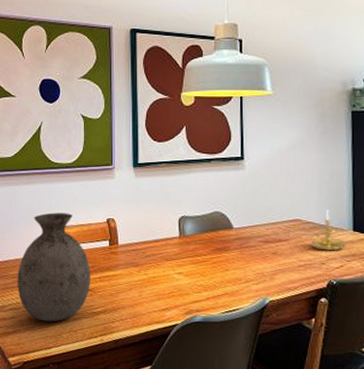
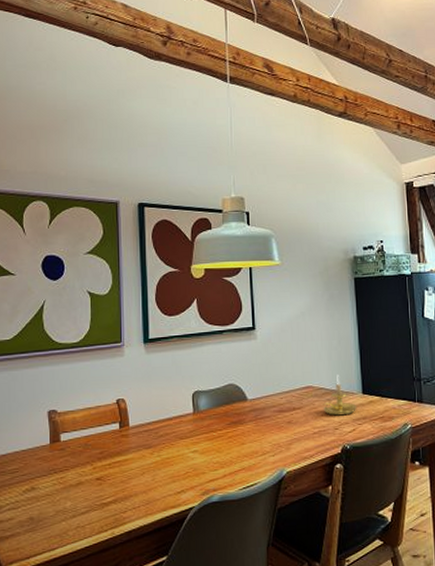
vase: present [17,212,91,322] -> none [16,396,100,520]

